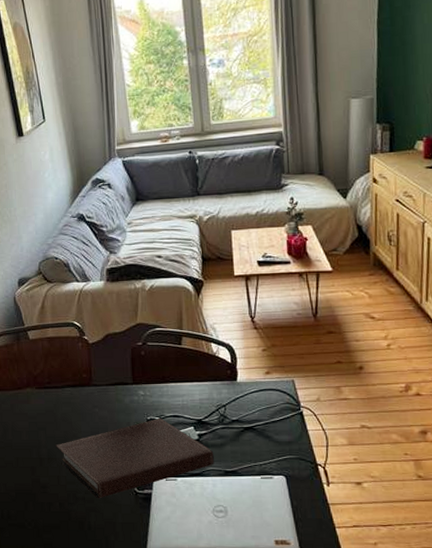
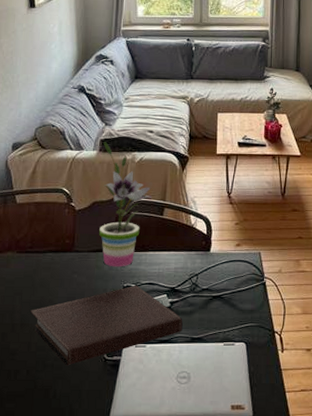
potted plant: none [110,271,167,400] -> present [99,142,151,267]

